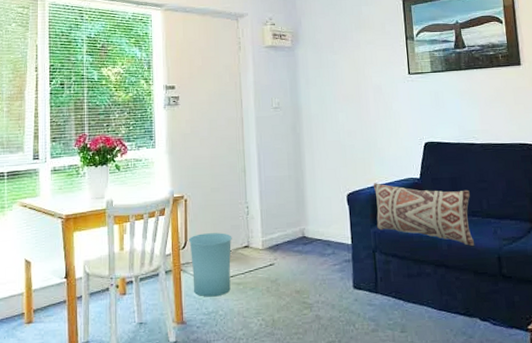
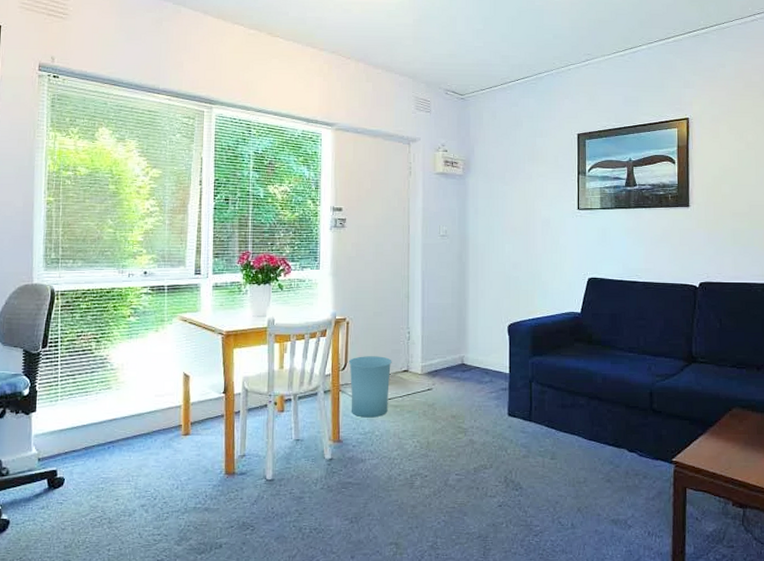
pillow: present [373,183,474,247] -> none [534,315,628,382]

